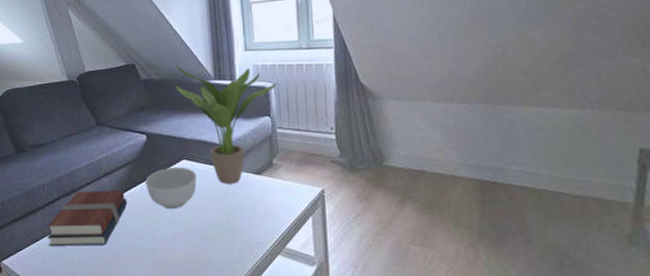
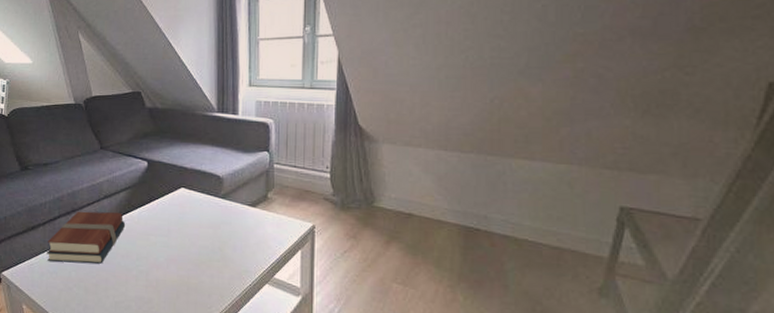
bowl: present [145,166,197,208] -> none [144,194,193,234]
potted plant: present [175,64,277,184] -> none [180,94,278,214]

